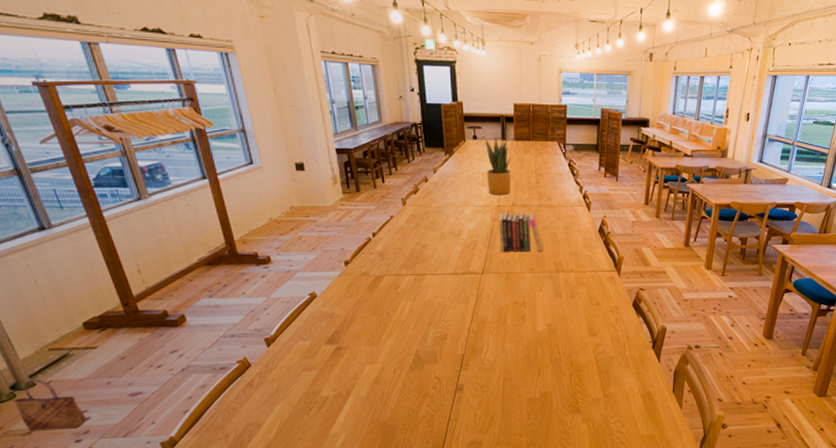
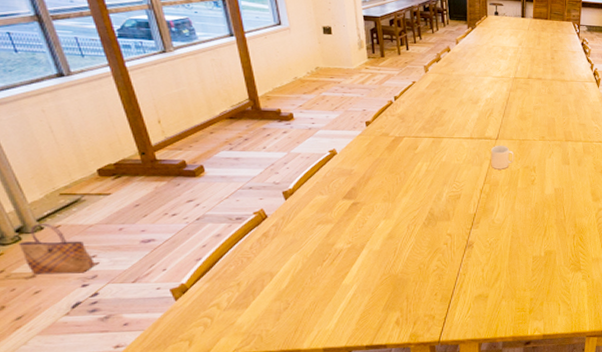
mug: none [477,279,502,306] -> present [491,145,514,169]
planter: present [484,138,512,196] -> none [505,15,530,68]
books: present [498,211,544,252] -> none [514,83,555,122]

